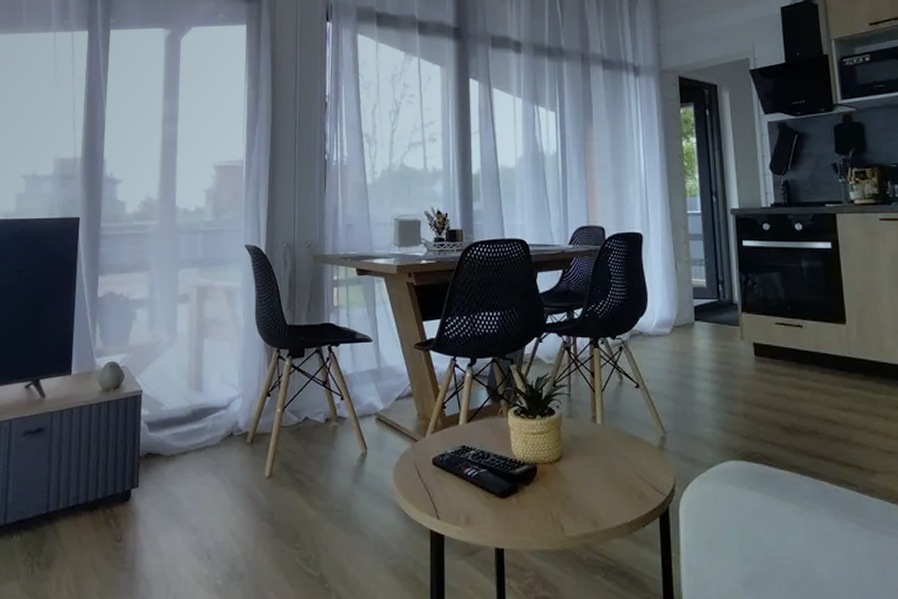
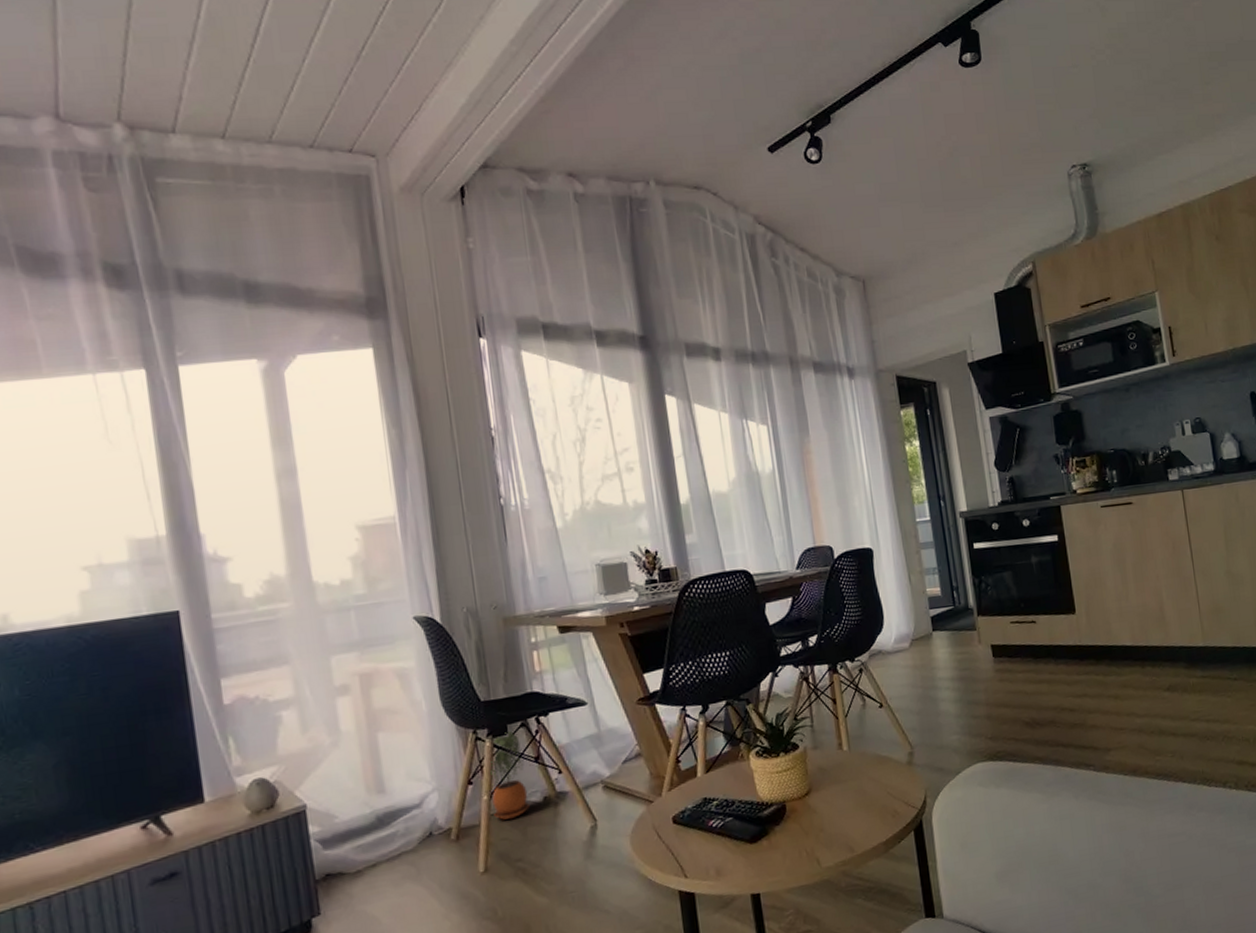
potted plant: none [284,354,314,433] -> present [490,730,530,820]

